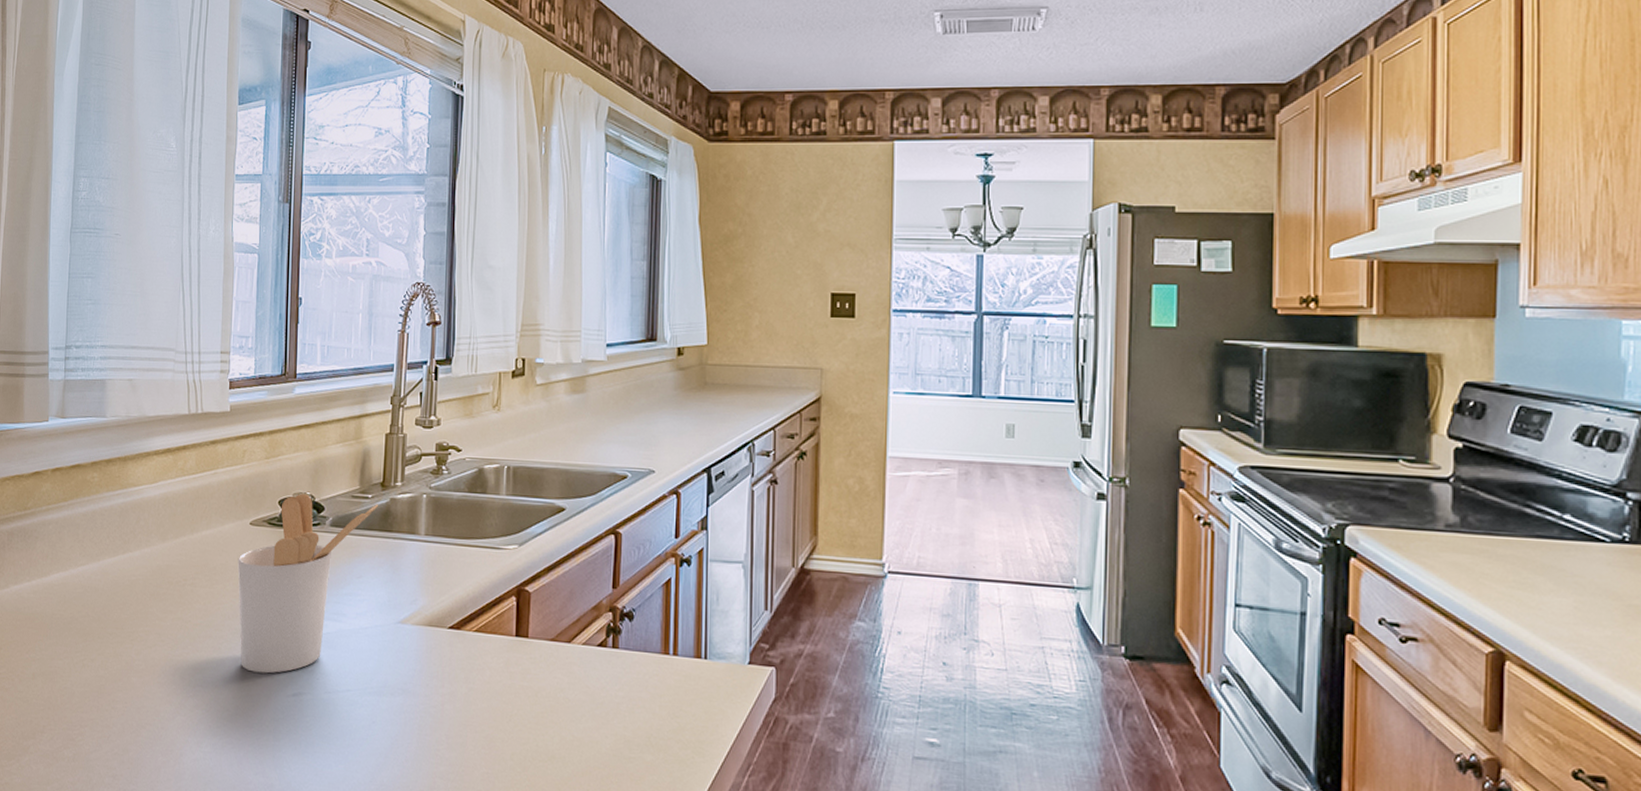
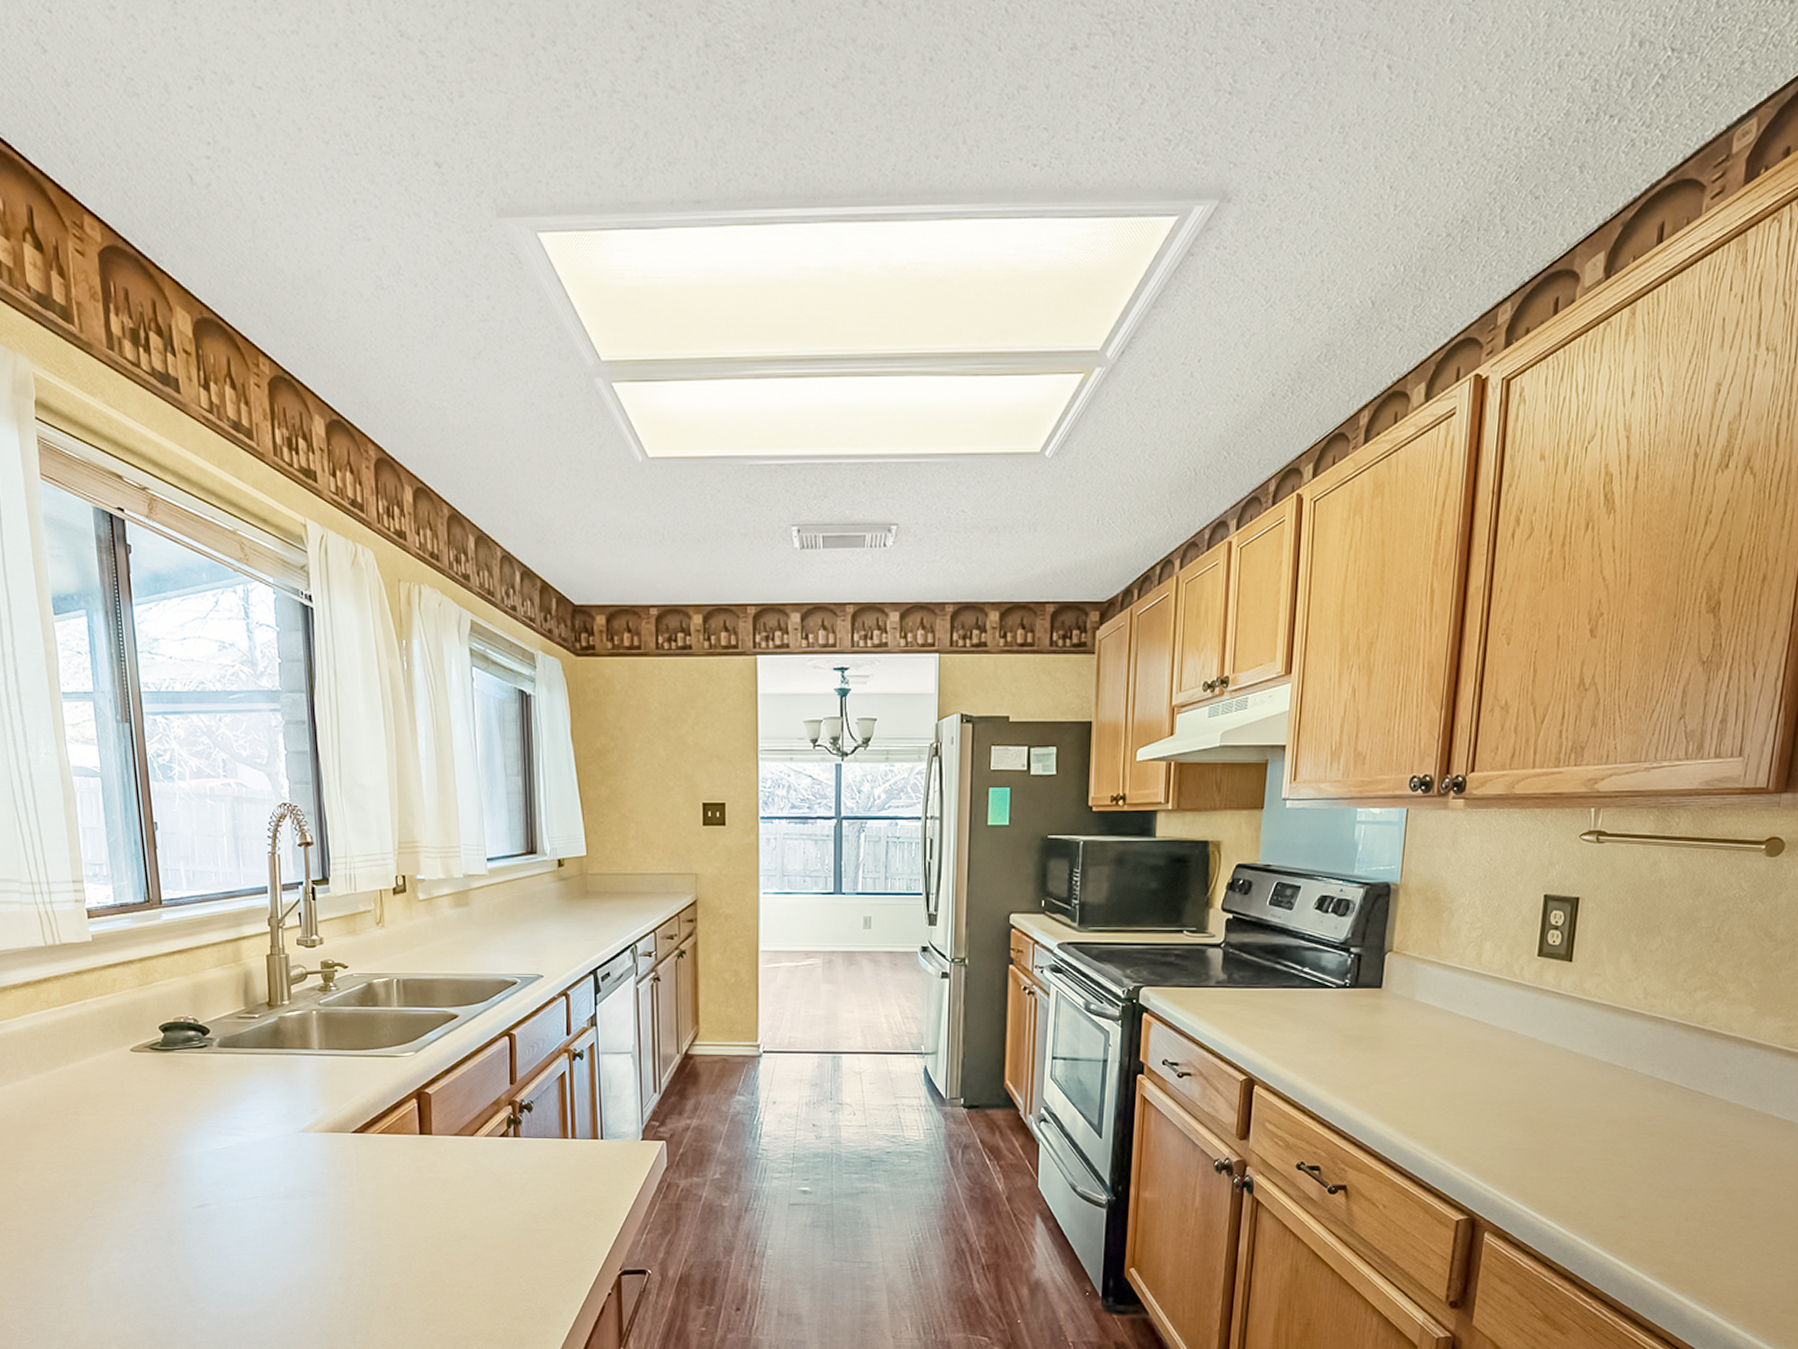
utensil holder: present [237,493,378,674] -> none [122,1018,266,1190]

